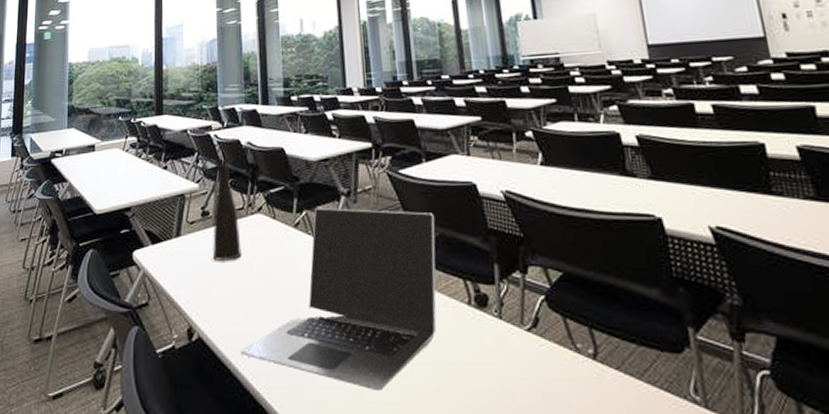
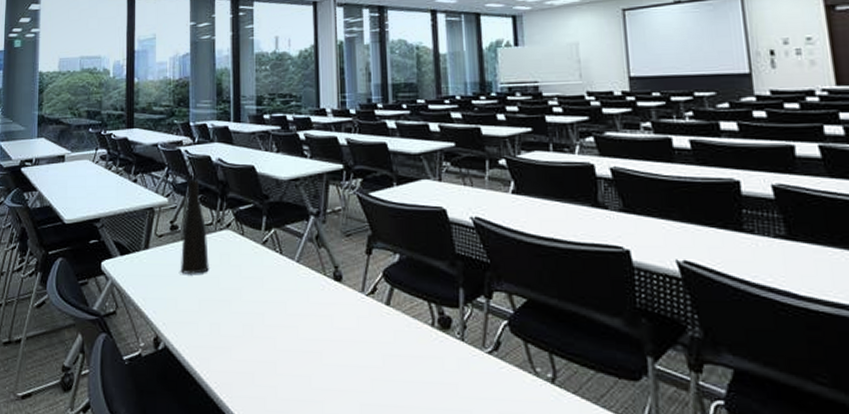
laptop: present [241,207,437,392] -> none [206,226,403,405]

